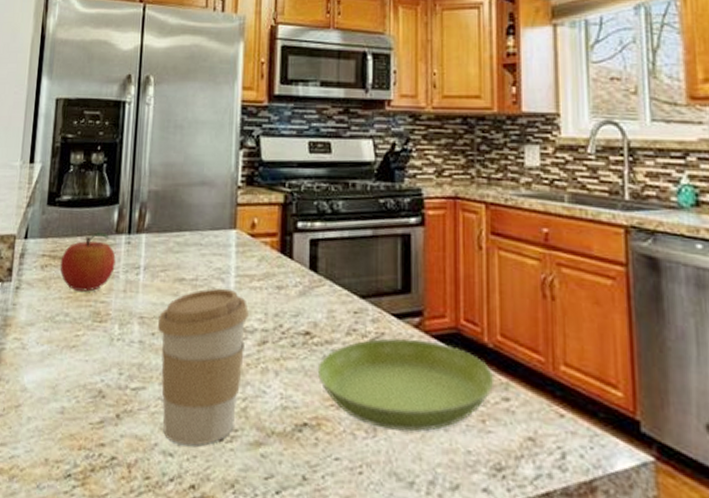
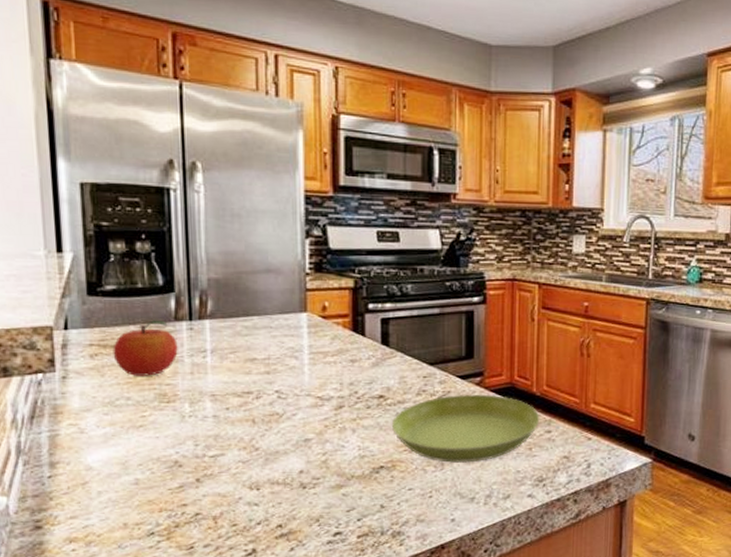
coffee cup: present [157,288,249,446] -> none [231,364,324,495]

